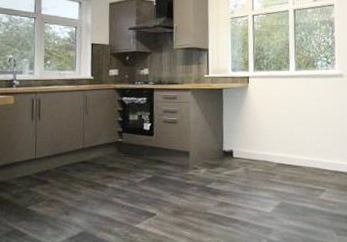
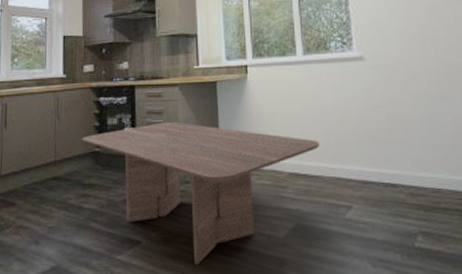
dining table: none [106,119,304,232] -> present [81,121,320,265]

